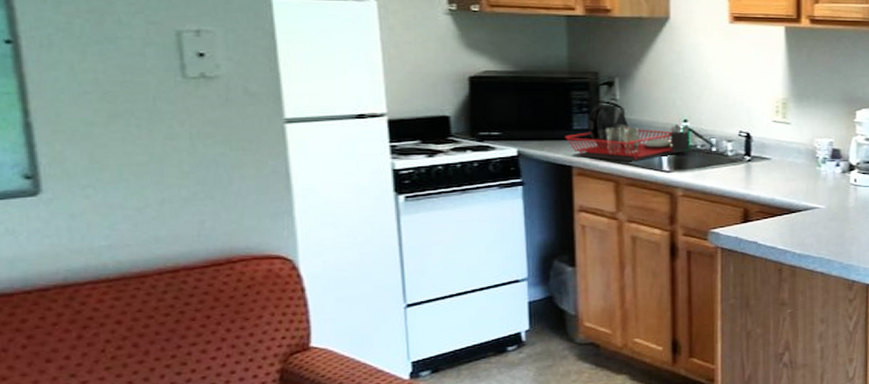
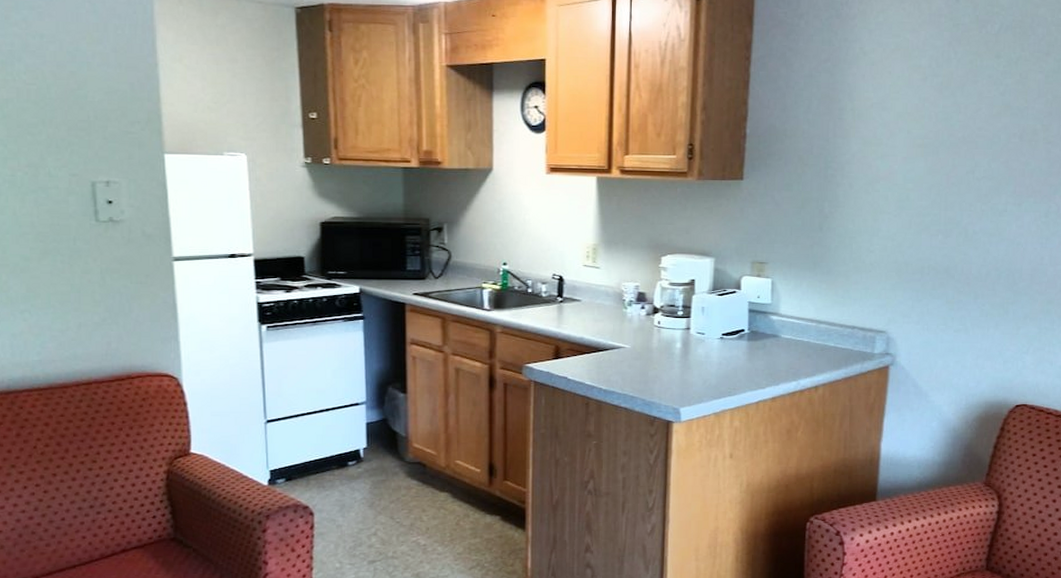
dish rack: present [565,104,690,162] -> none [400,247,508,301]

